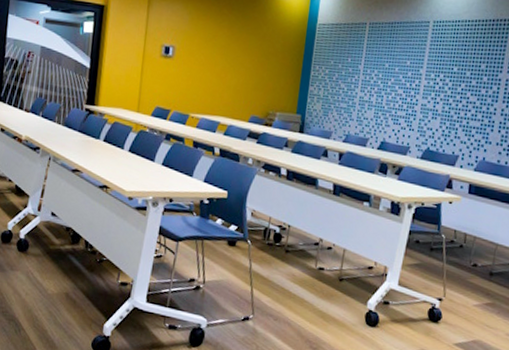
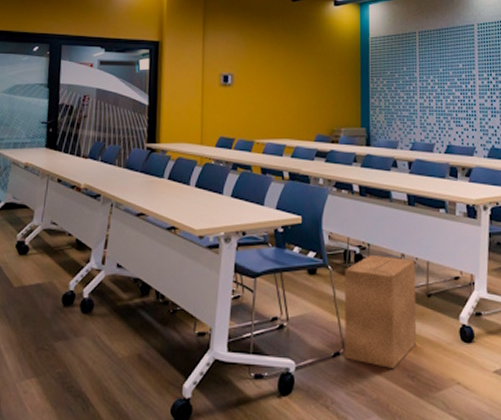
cardboard box: none [253,235,333,340] -> present [345,254,417,370]

